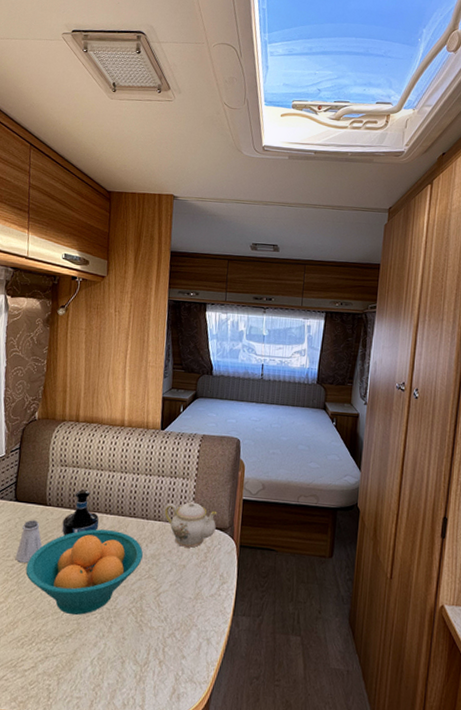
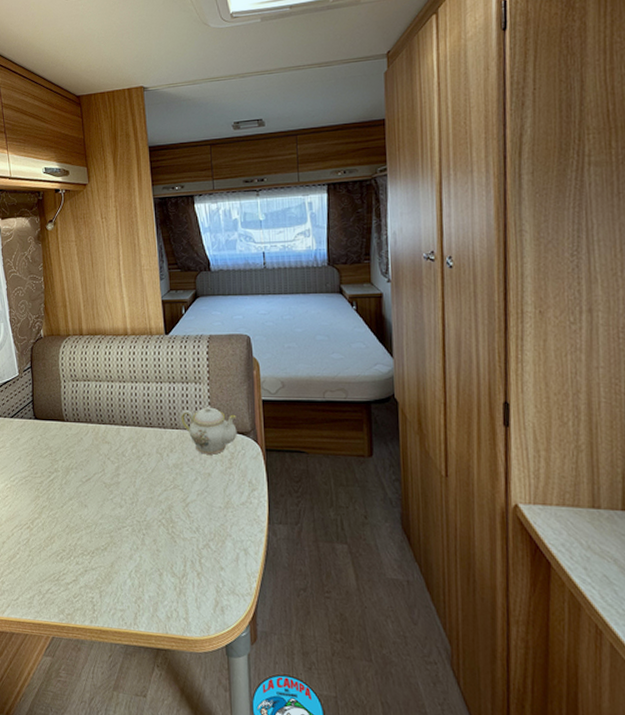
saltshaker: present [15,520,43,563] -> none [42,436,66,479]
fruit bowl: present [25,529,143,615] -> none [54,441,165,528]
tequila bottle: present [62,489,99,536] -> none [82,403,117,450]

